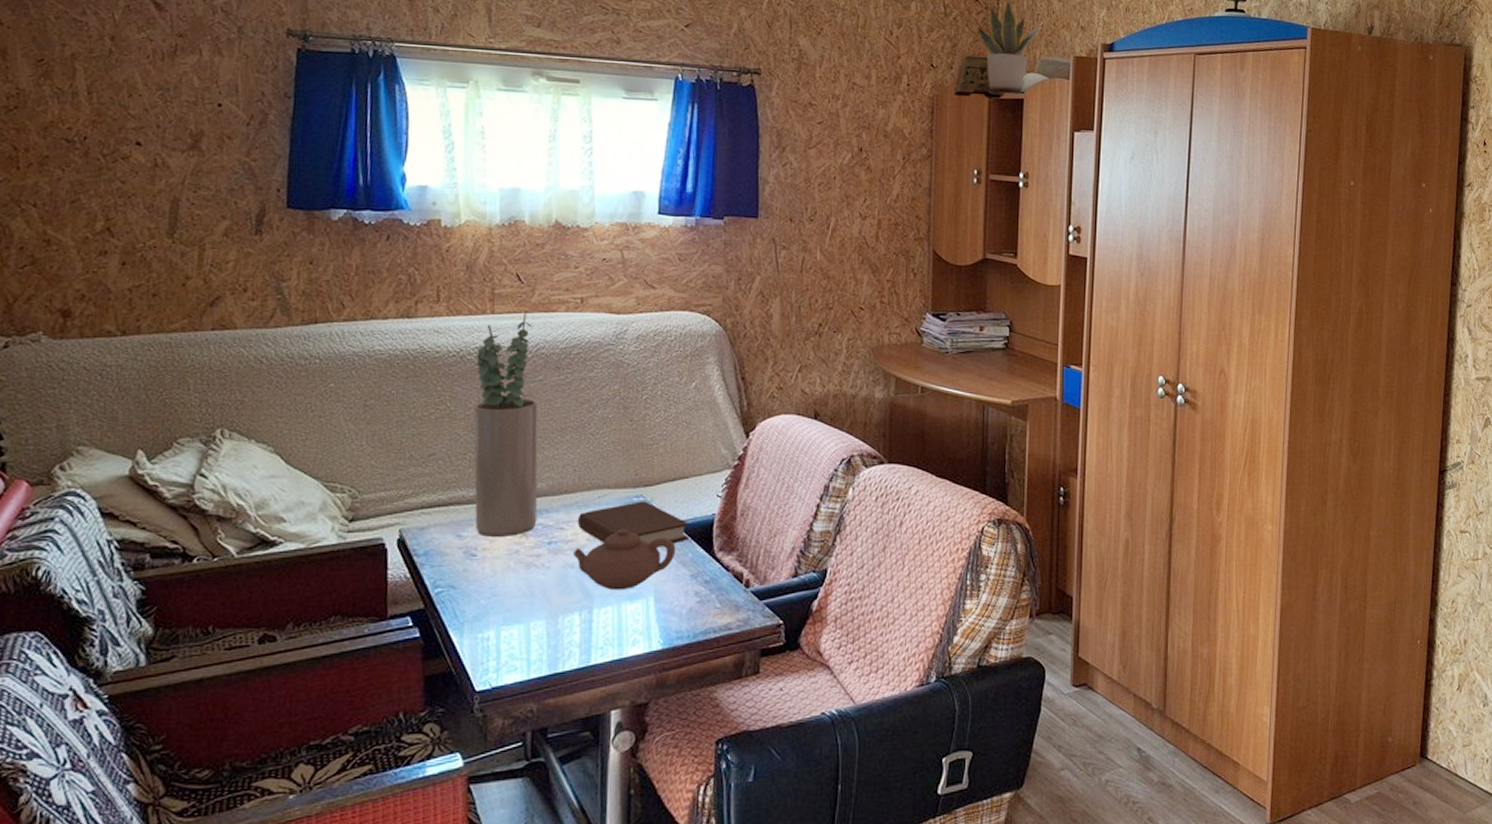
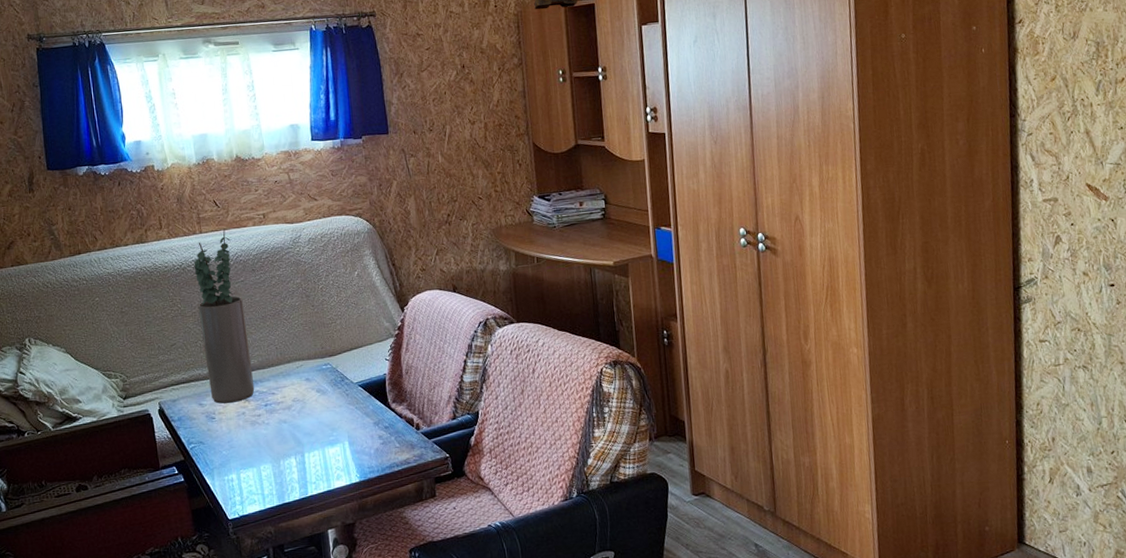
teapot: present [573,528,676,591] -> none [284,390,360,438]
book: present [577,501,690,543] -> none [283,368,369,402]

